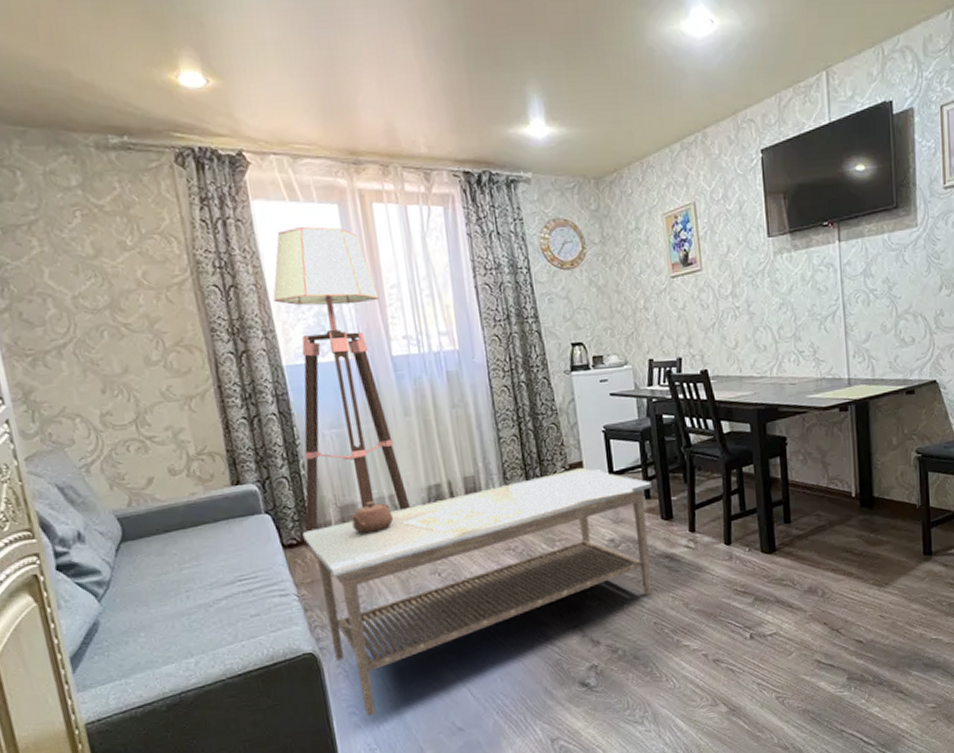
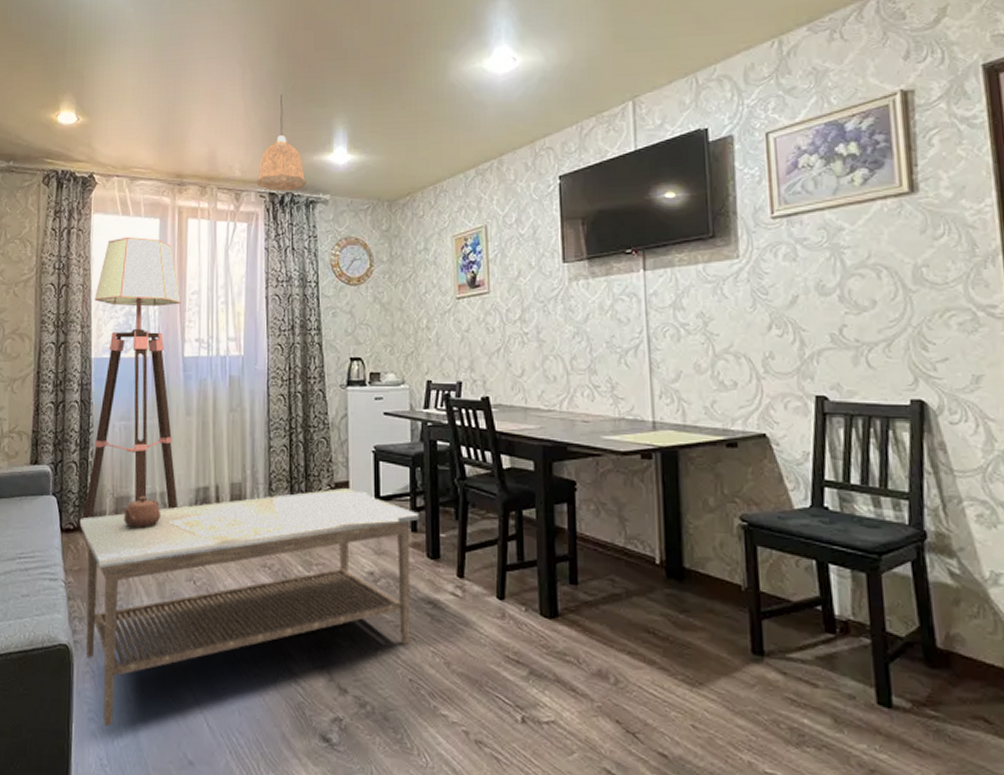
pendant lamp: none [446,55,504,169] -> present [256,94,306,191]

